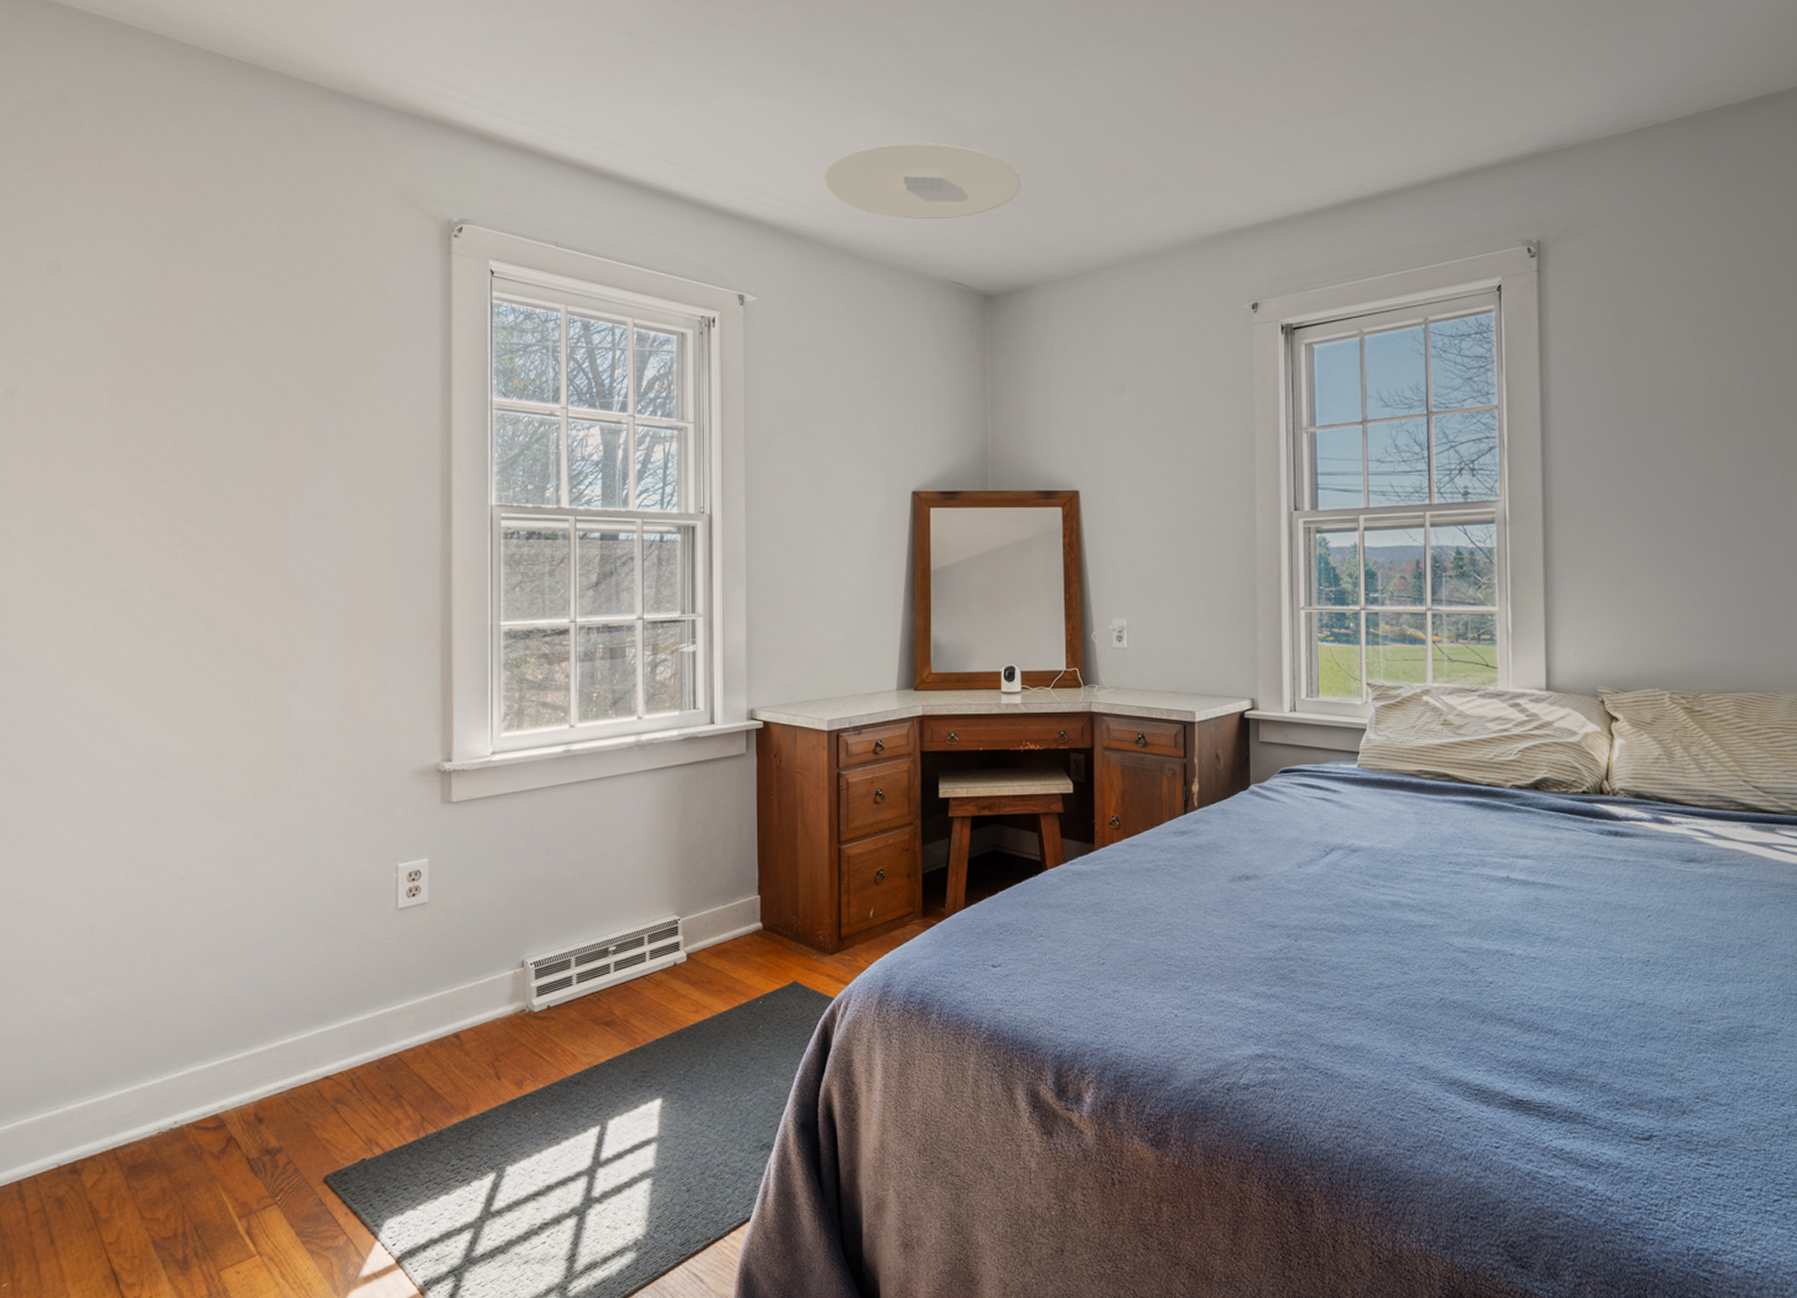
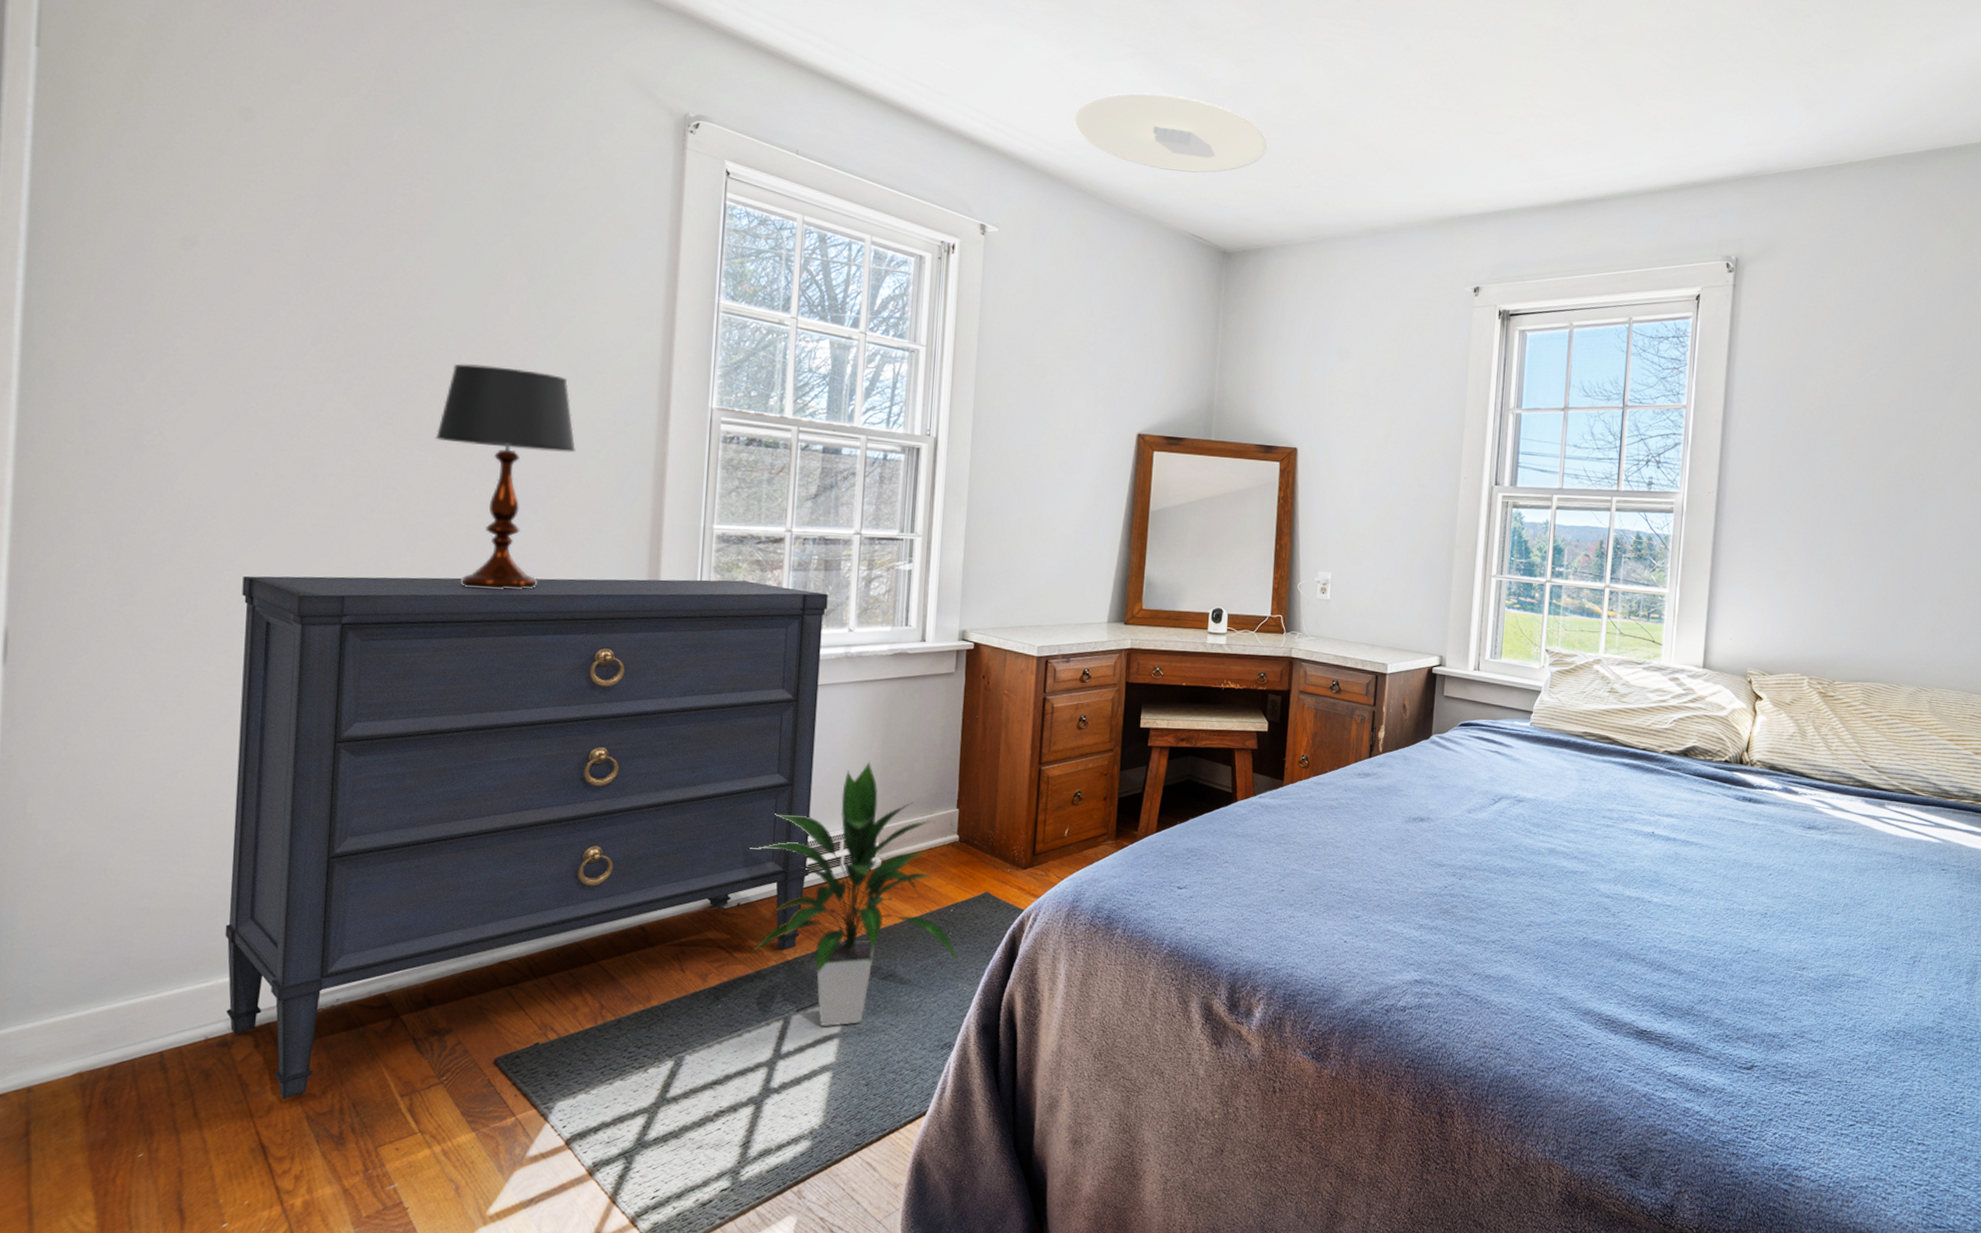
dresser: none [71,675,615,1225] -> present [225,575,828,1100]
table lamp: none [236,484,366,704] -> present [435,364,575,590]
indoor plant: none [558,851,772,1132] -> present [751,761,959,1027]

